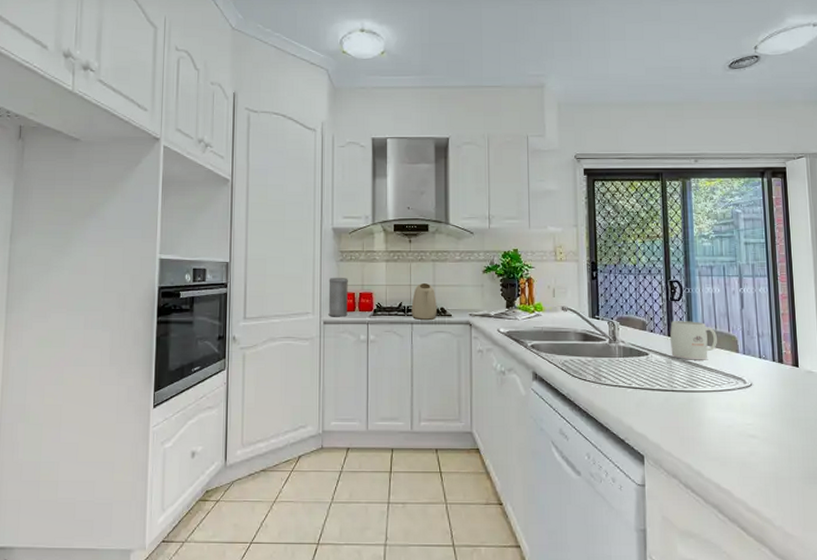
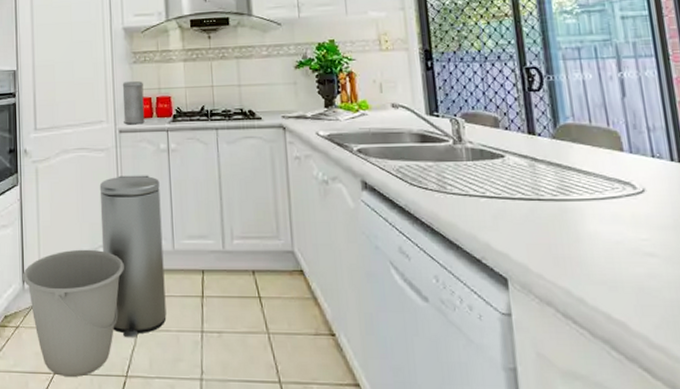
bucket: none [226,429,321,545] -> present [23,249,124,377]
pedal bin: none [302,363,358,510] -> present [99,175,167,338]
kettle: present [411,282,438,320] -> none [215,82,245,124]
mug: present [670,321,718,360] -> none [530,114,595,162]

